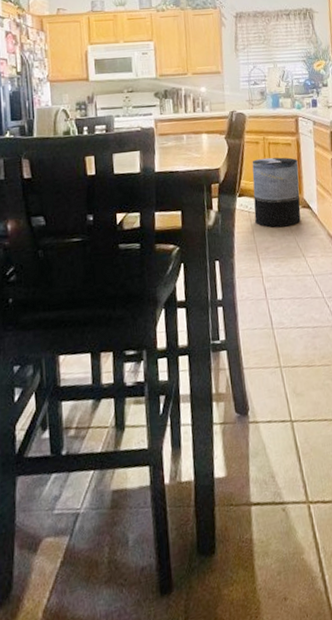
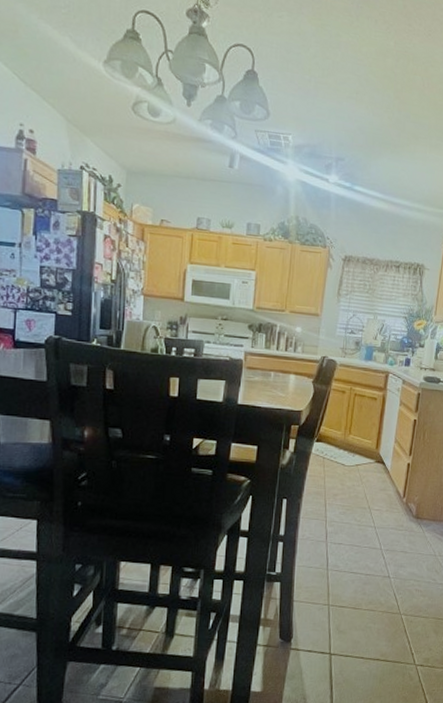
trash can: present [252,157,301,228] -> none [328,408,380,478]

